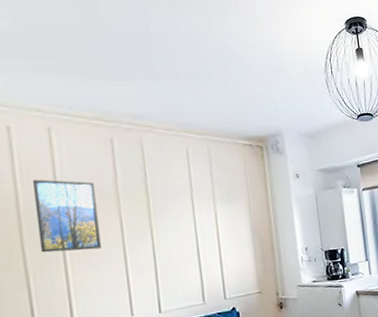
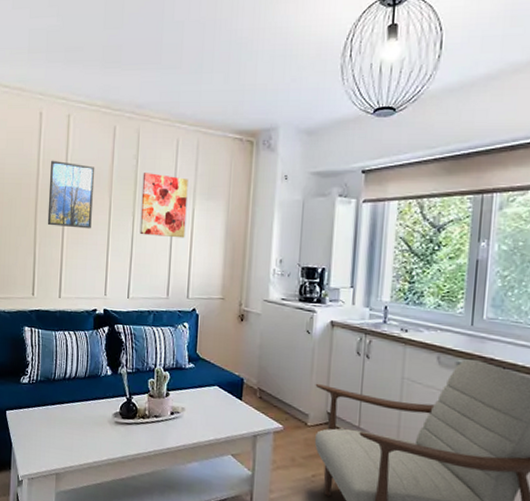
wall art: none [154,183,212,246] -> present [139,173,188,238]

